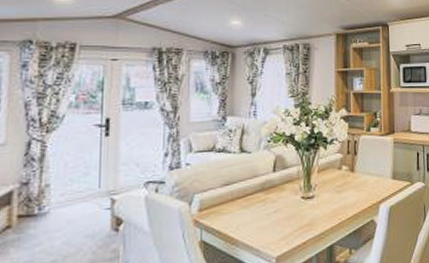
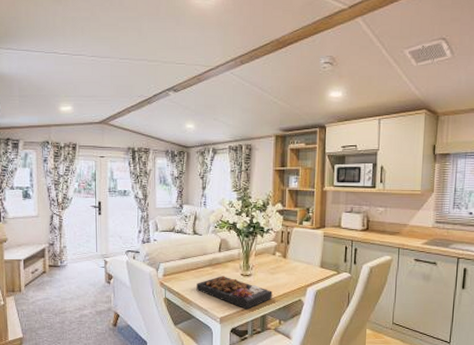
food platter: none [244,201,340,242] -> present [196,276,272,310]

